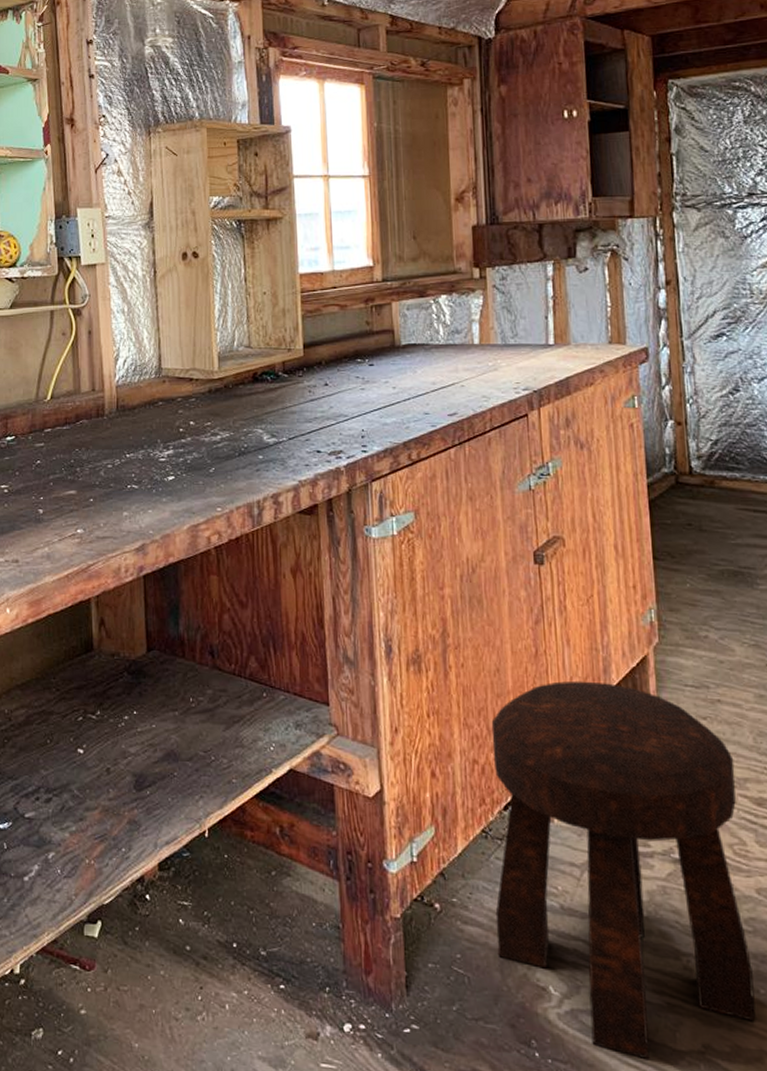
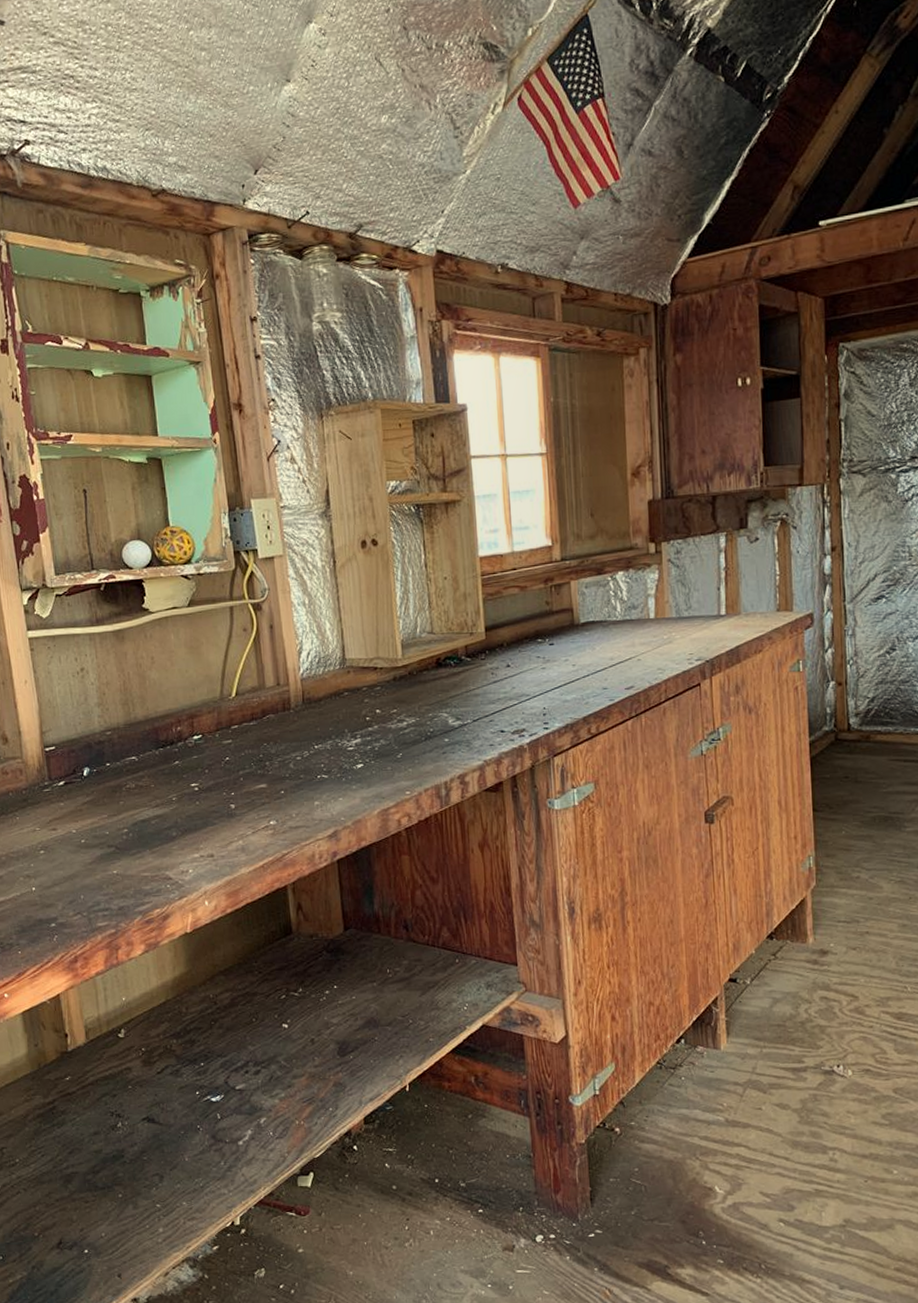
stool: present [491,680,756,1060] -> none [665,924,889,1237]

